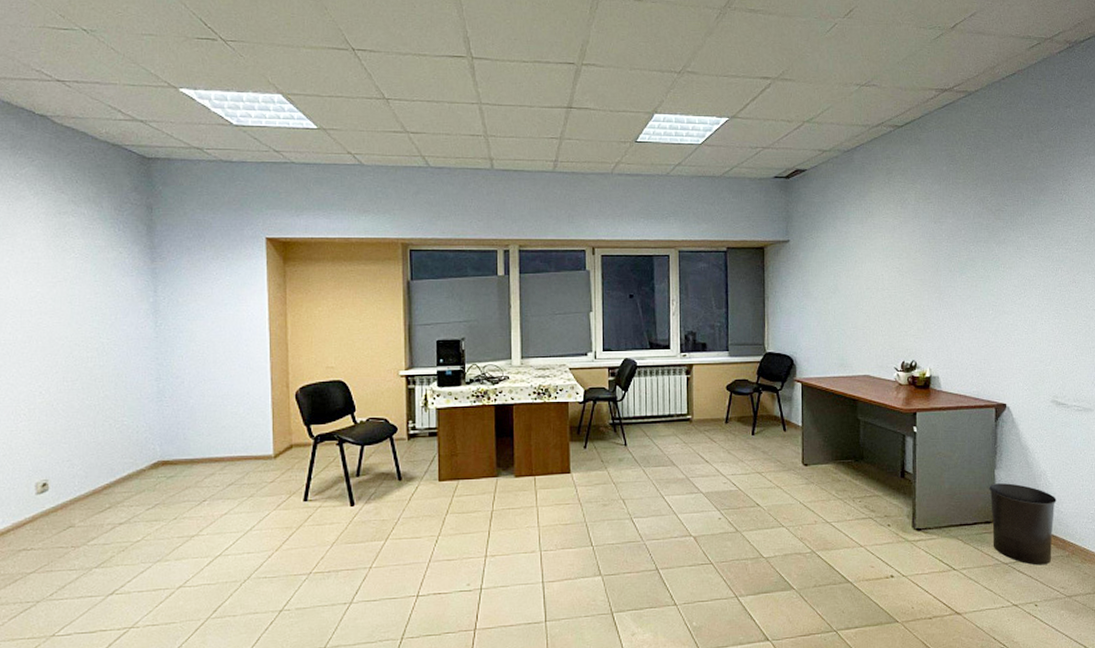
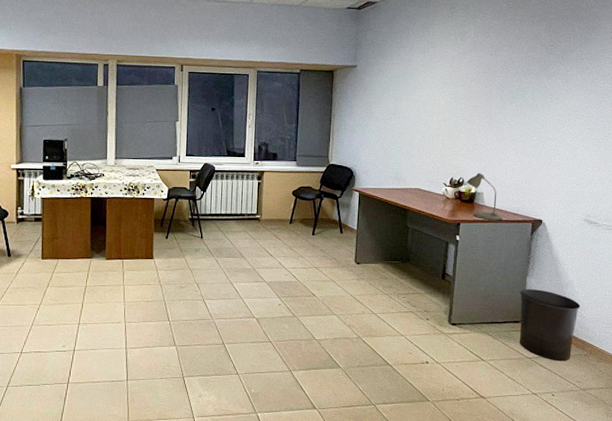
desk lamp: none [919,353,962,408] -> present [466,172,502,221]

